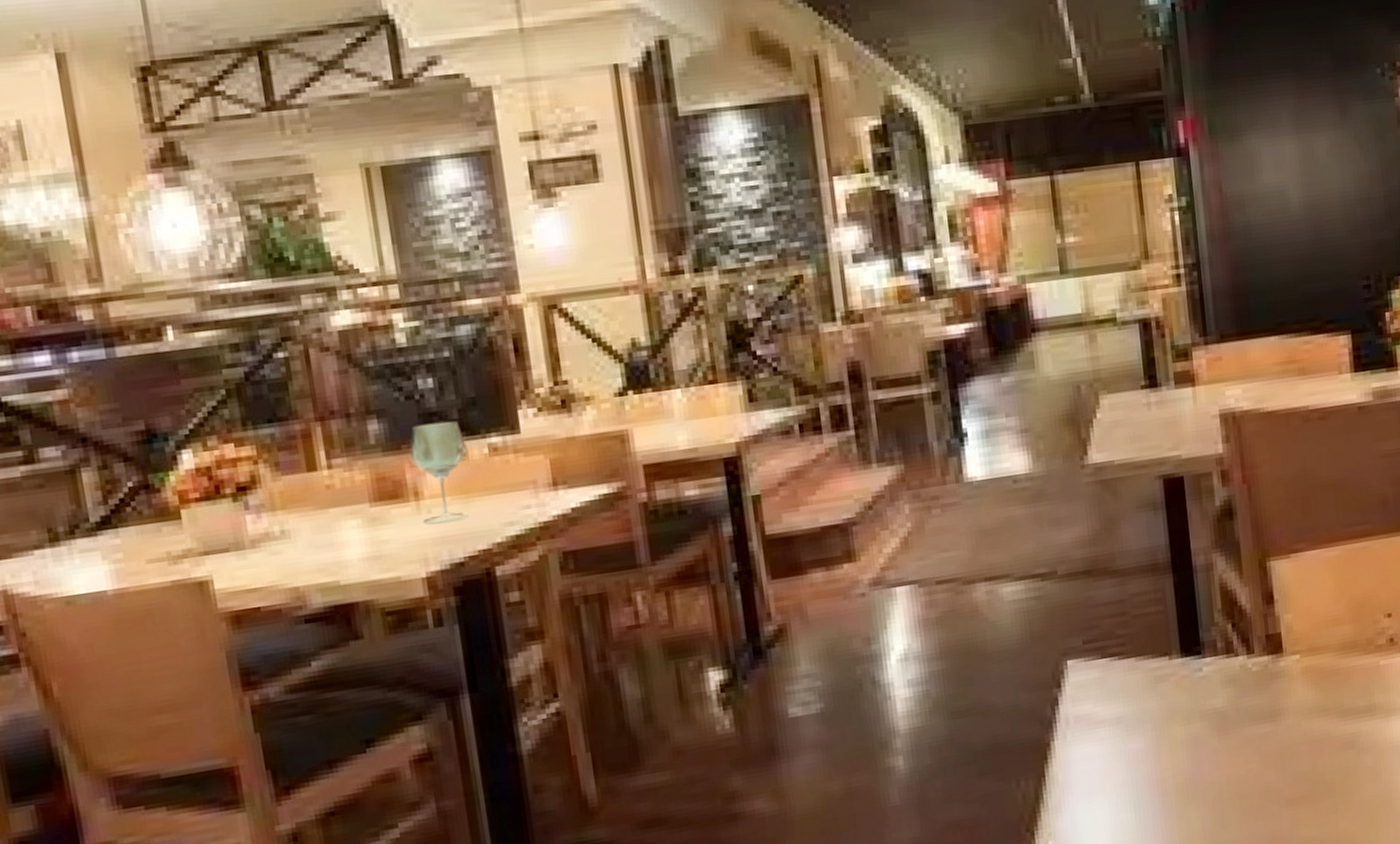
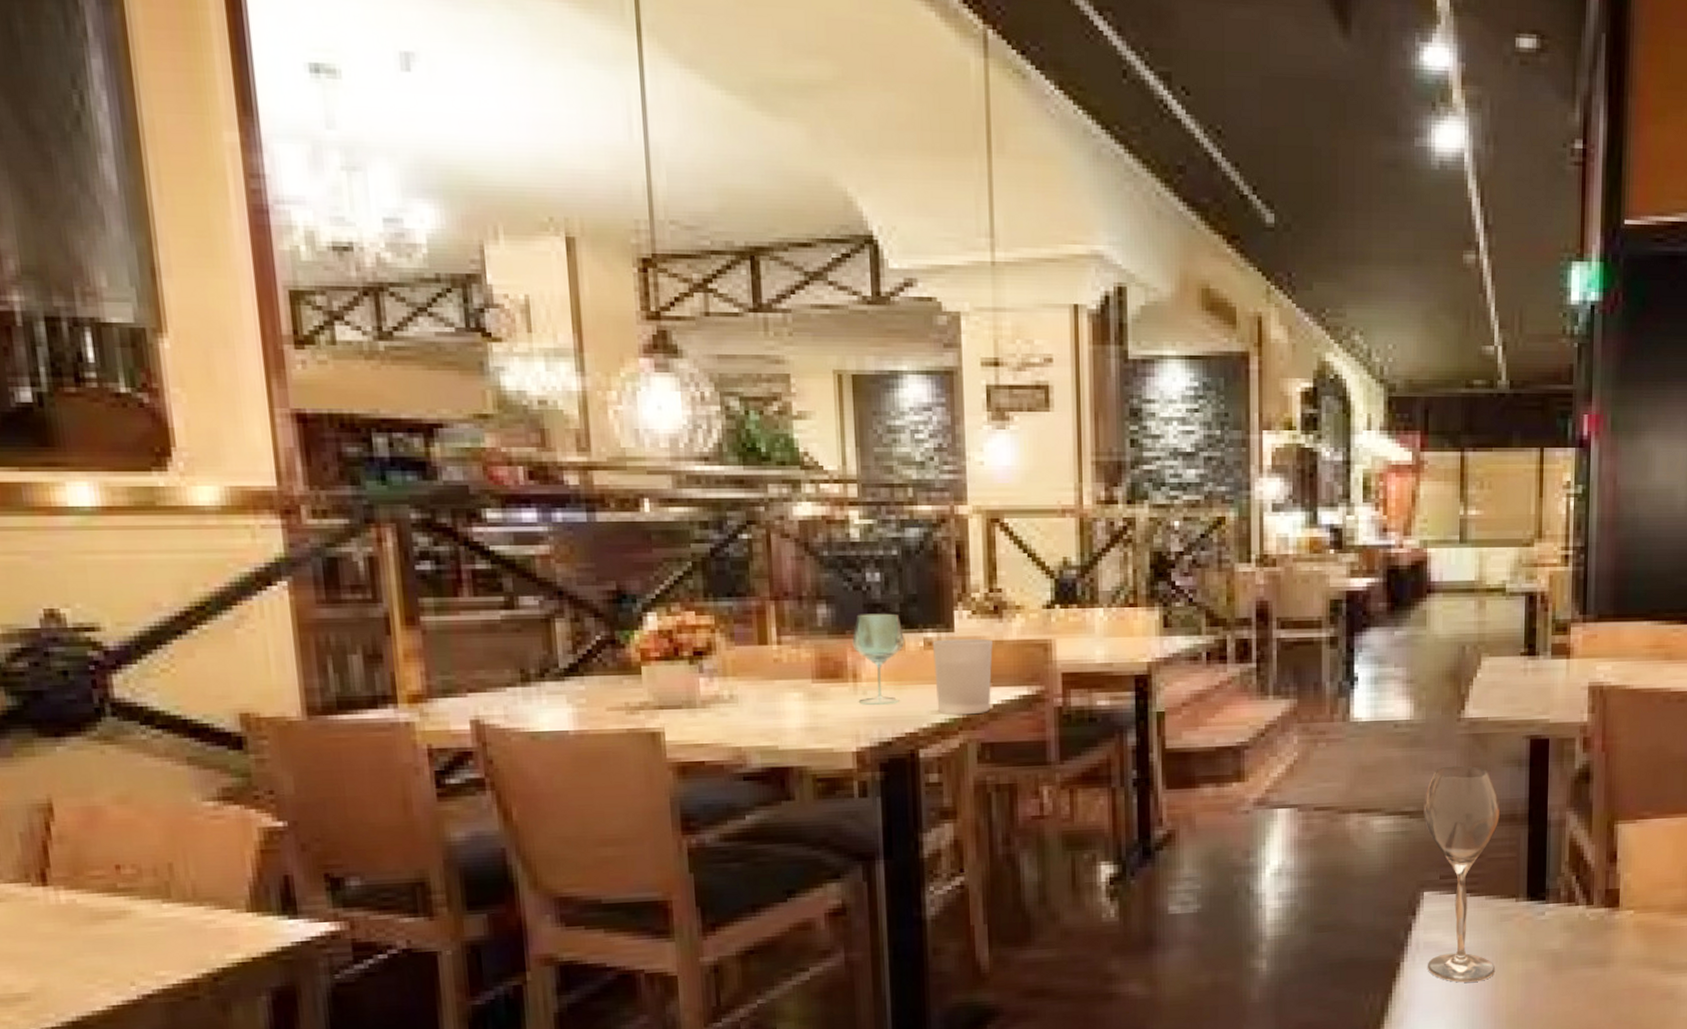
candle holder: none [497,437,569,525] -> present [932,638,994,715]
wineglass: none [1055,516,1156,757] -> present [1423,765,1500,983]

